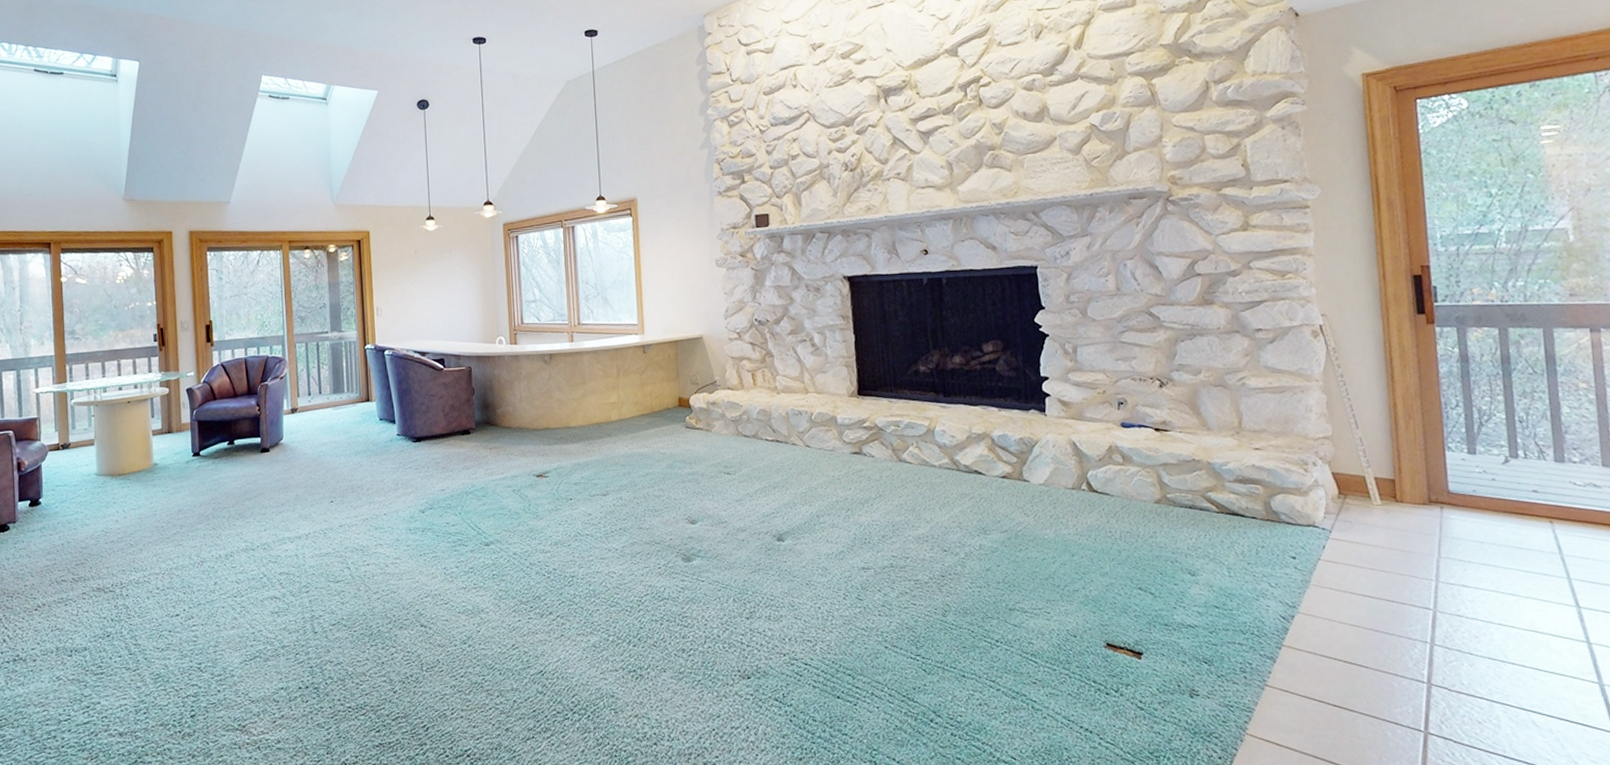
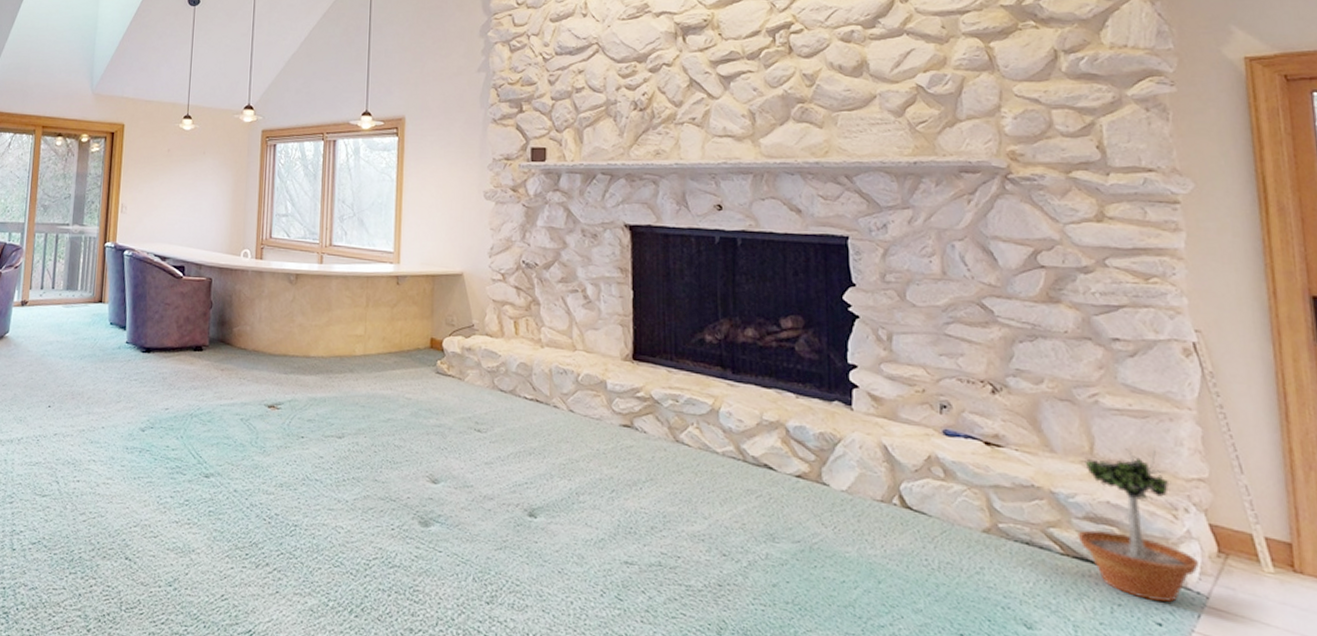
potted tree: none [1230,416,1324,540] -> present [1077,448,1198,603]

